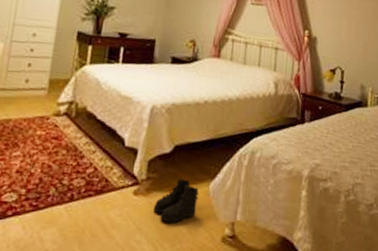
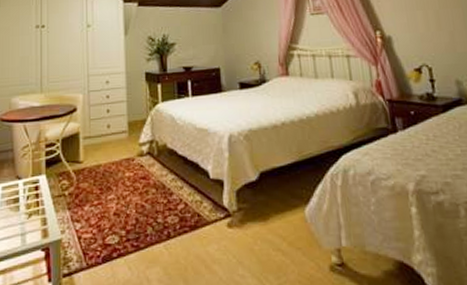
boots: present [153,178,200,224] -> none [250,206,296,255]

